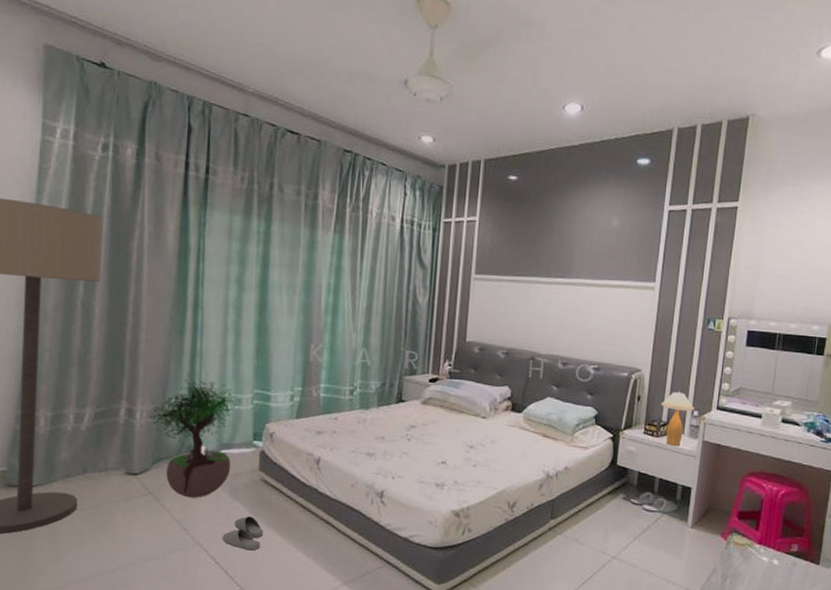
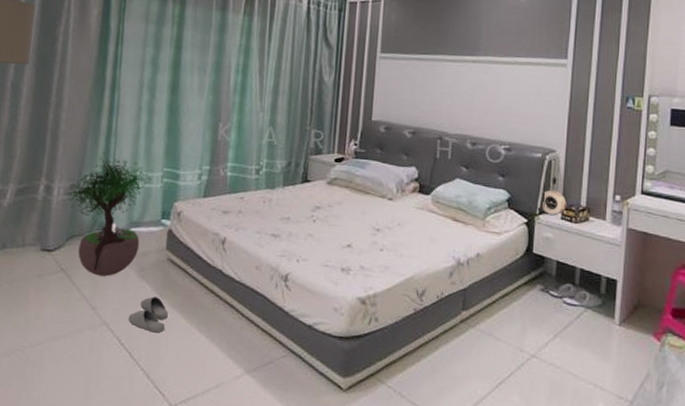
alarm clock: none [622,406,649,431] -> present [537,189,567,216]
table lamp: present [660,389,695,447] -> none [578,171,617,234]

